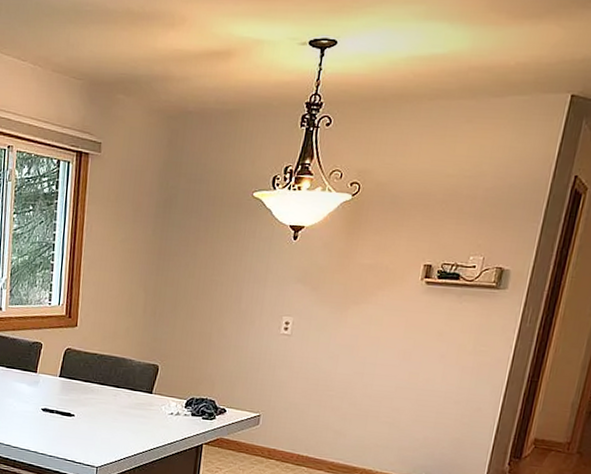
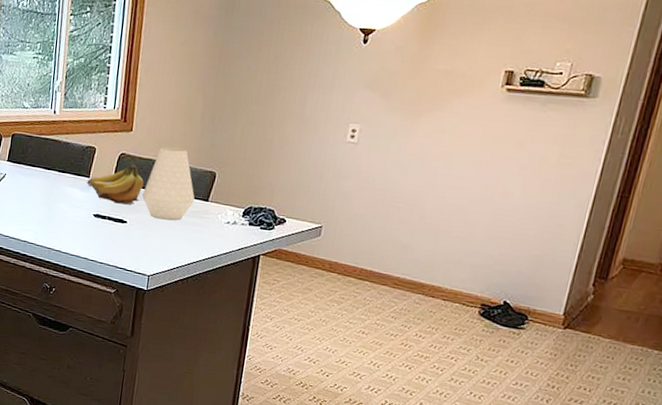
fruit: none [34,358,89,399] -> present [87,163,144,205]
vase: none [89,341,140,413] -> present [142,146,195,220]

